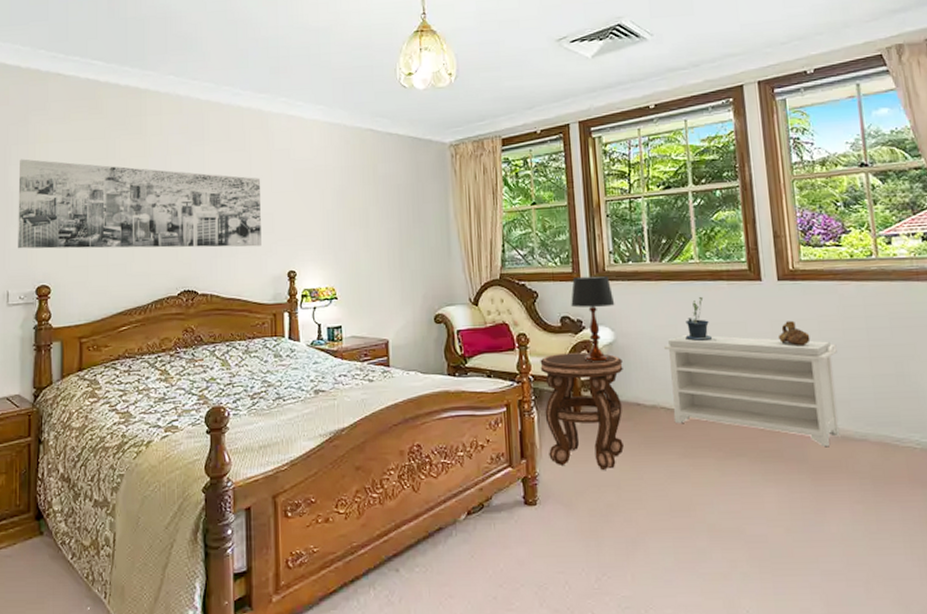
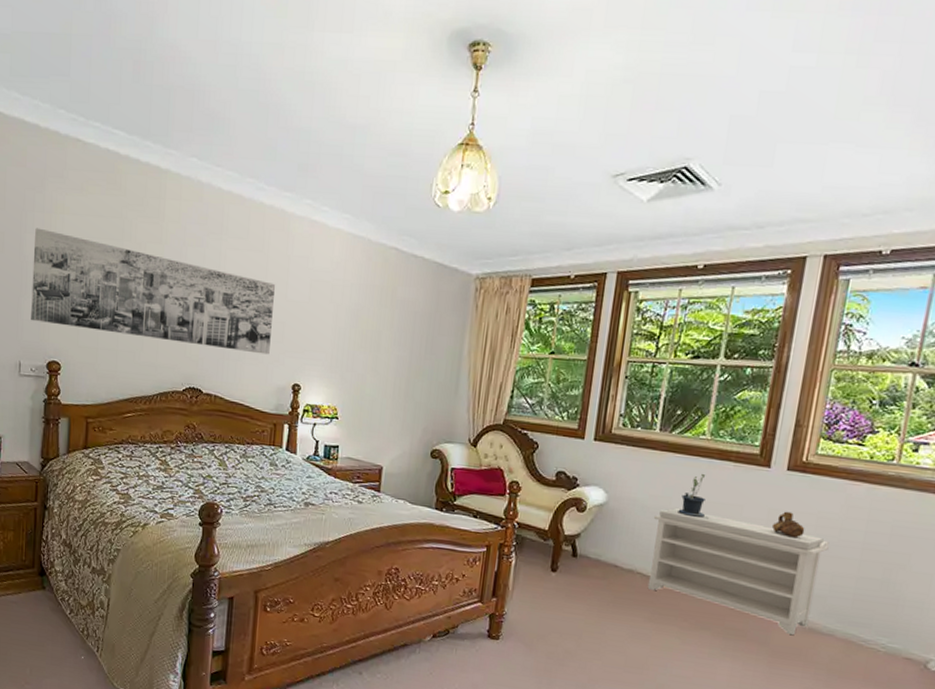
side table: present [540,352,624,470] -> none [519,506,610,621]
table lamp: present [571,275,615,362] -> none [570,434,615,522]

